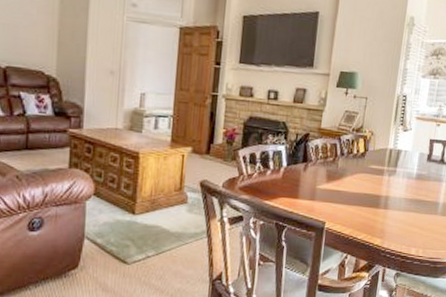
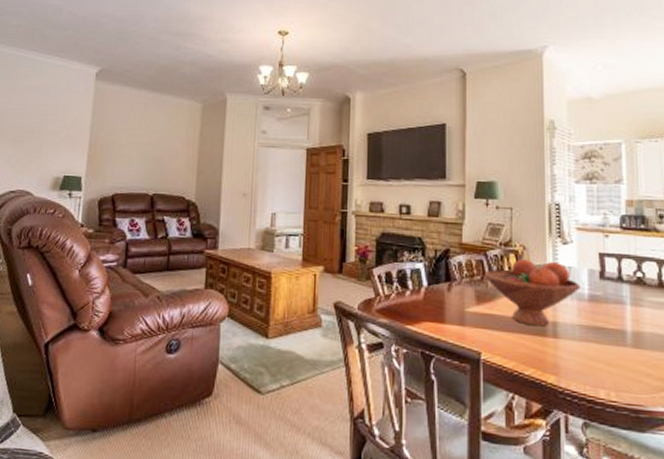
fruit bowl: none [336,143,412,200] -> present [484,259,581,327]

